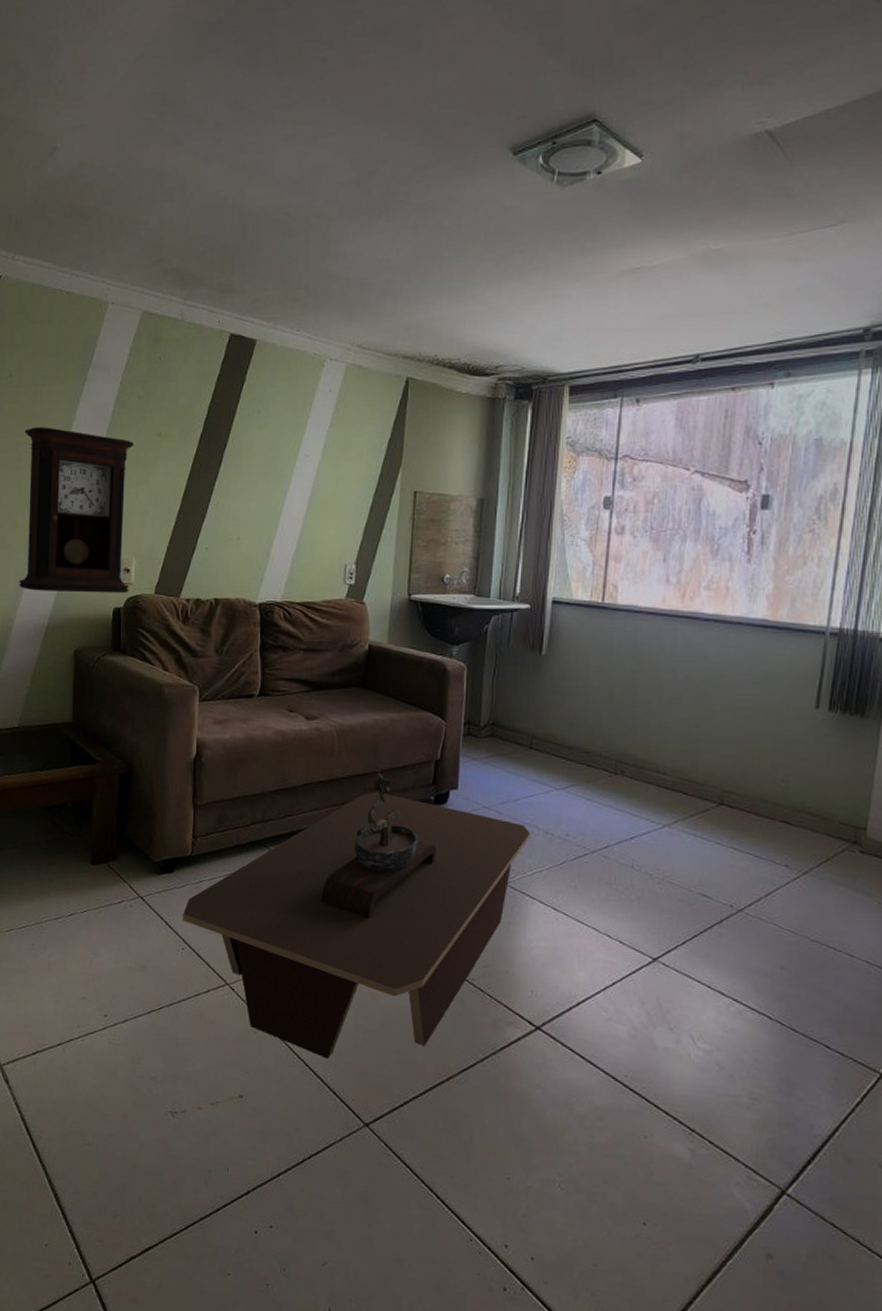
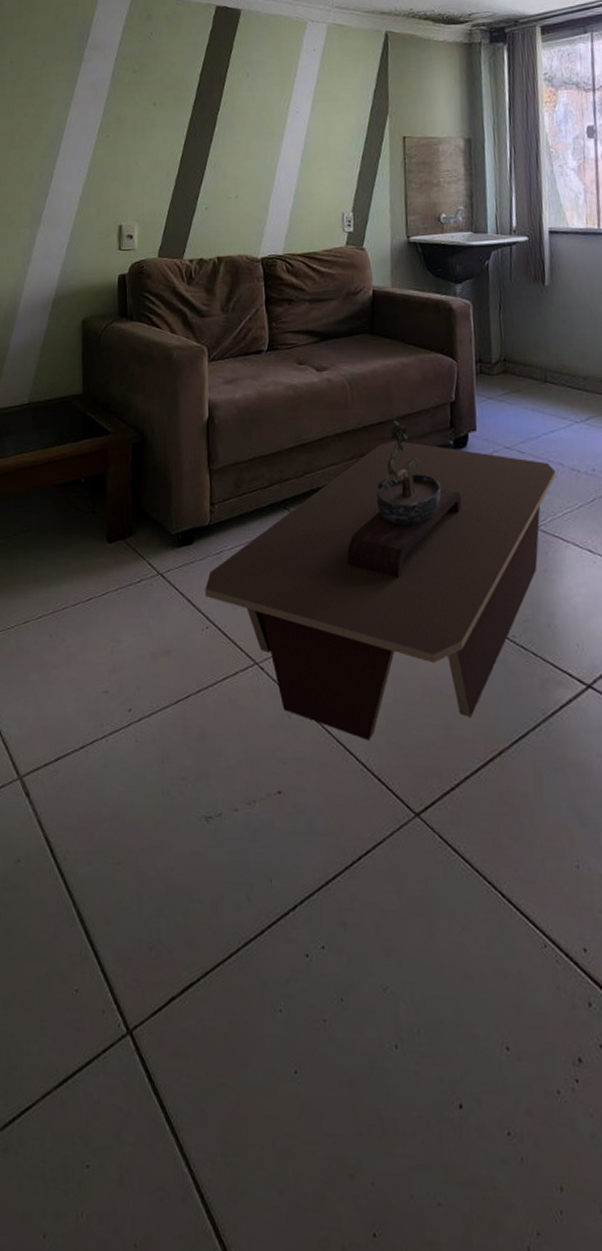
pendulum clock: present [18,427,134,593] -> none [24,106,133,265]

